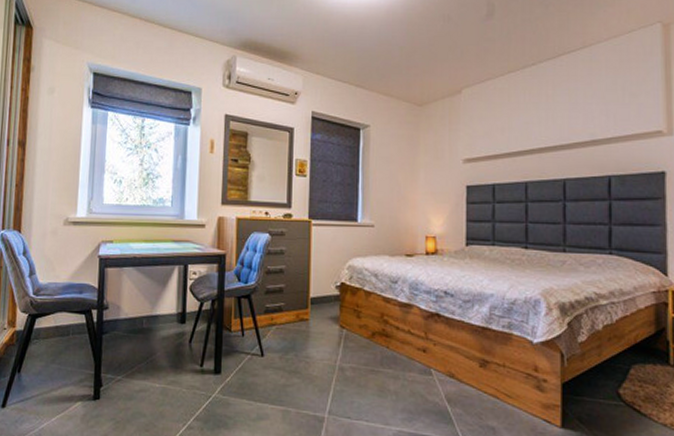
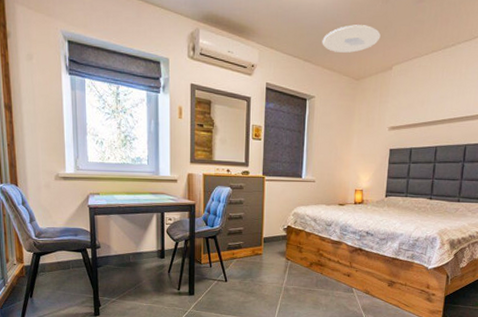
ceiling light: none [376,46,444,76] -> present [322,25,381,53]

